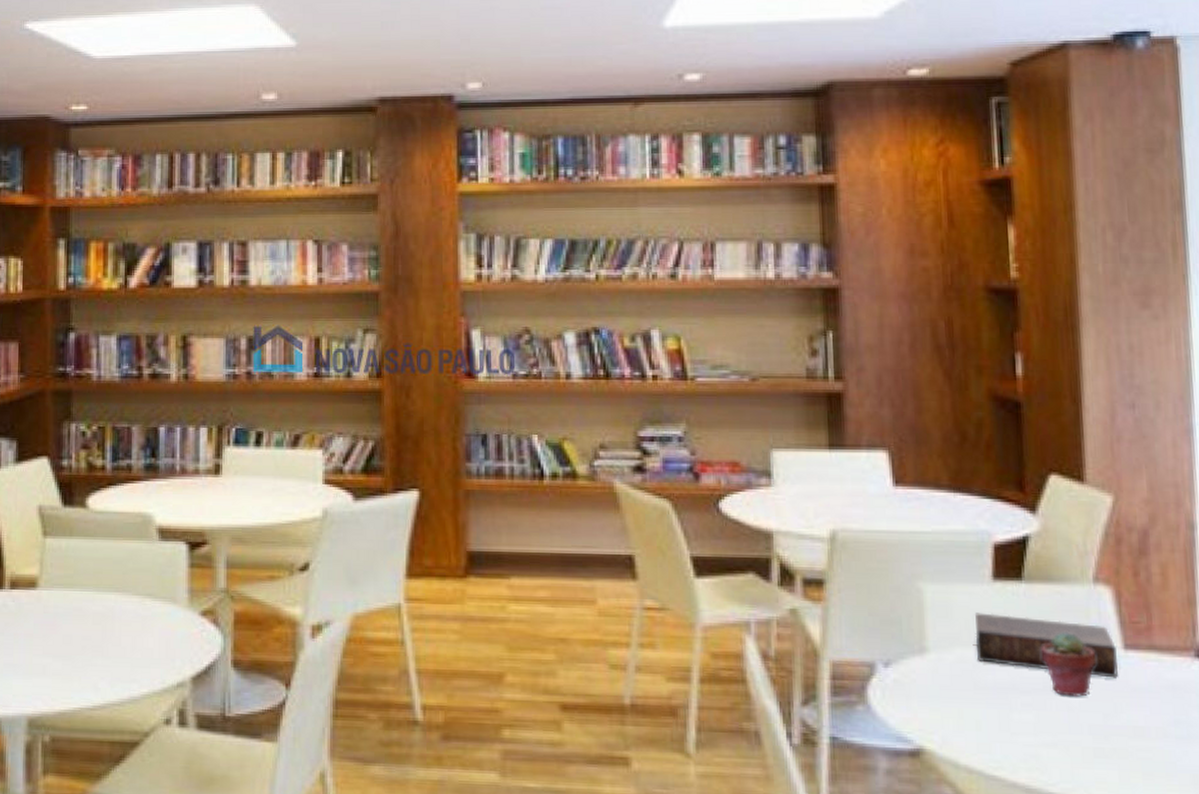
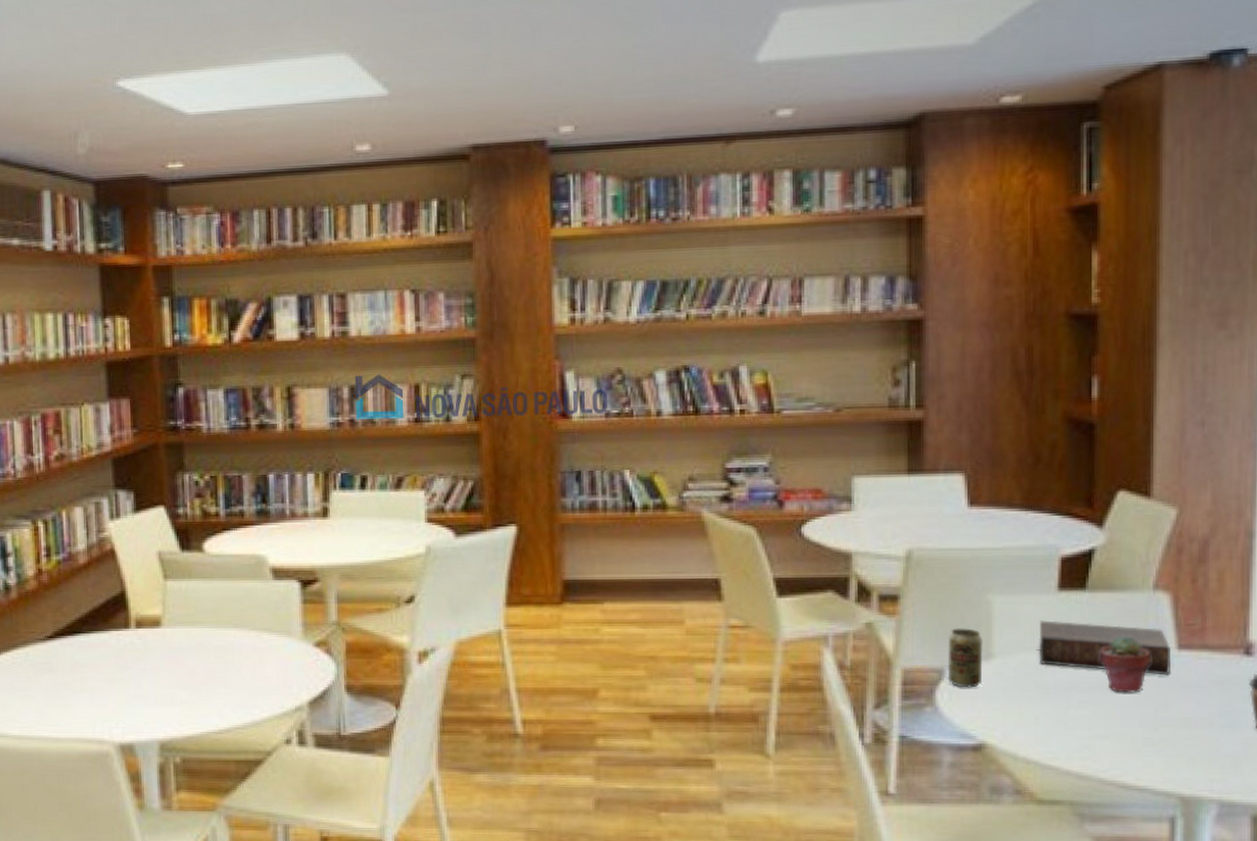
beverage can: none [878,618,917,685] -> present [947,628,983,688]

